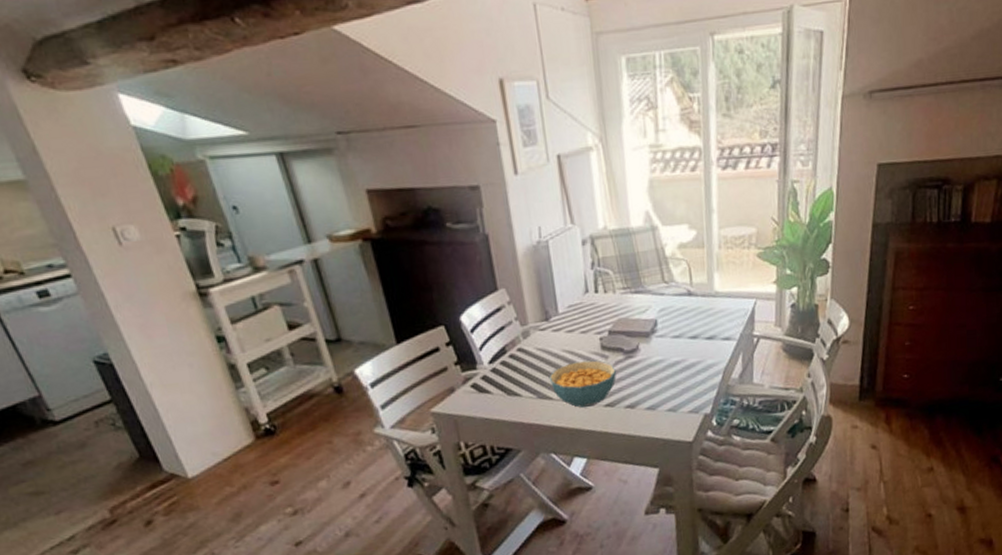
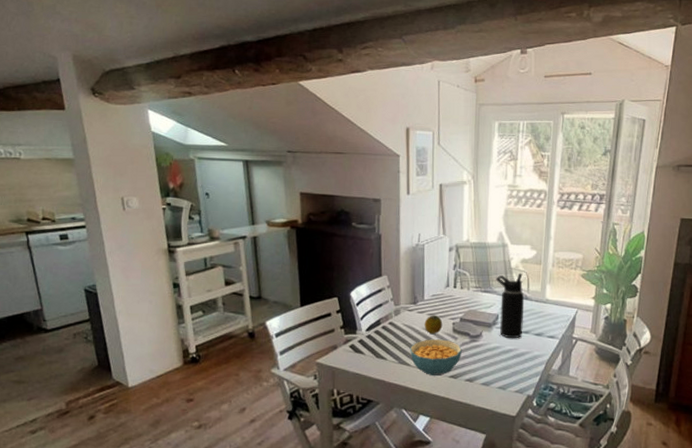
fruit: none [563,331,587,356] -> present [424,315,443,334]
water bottle: none [648,262,691,348] -> present [496,273,525,339]

